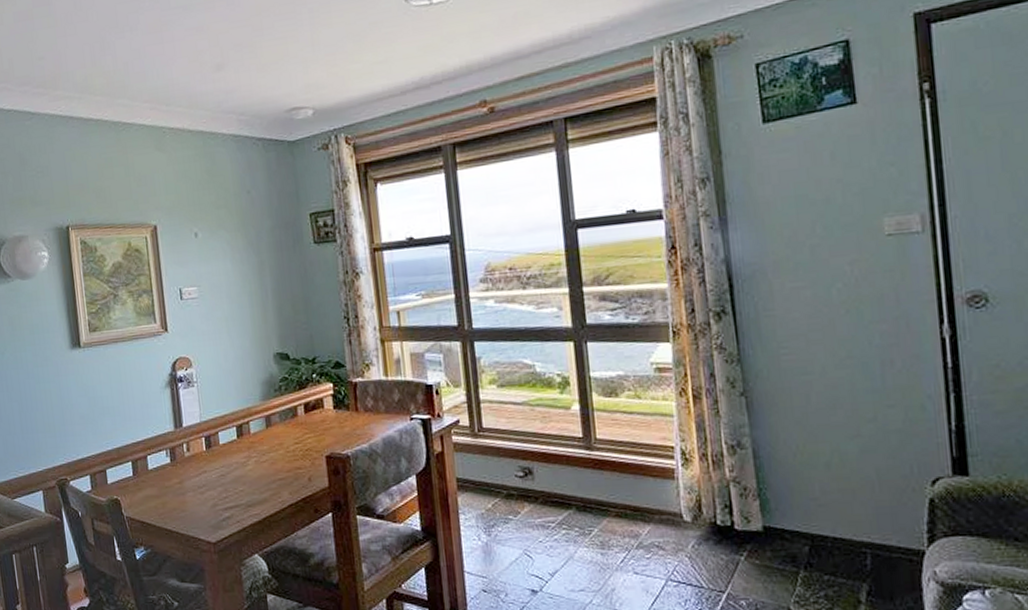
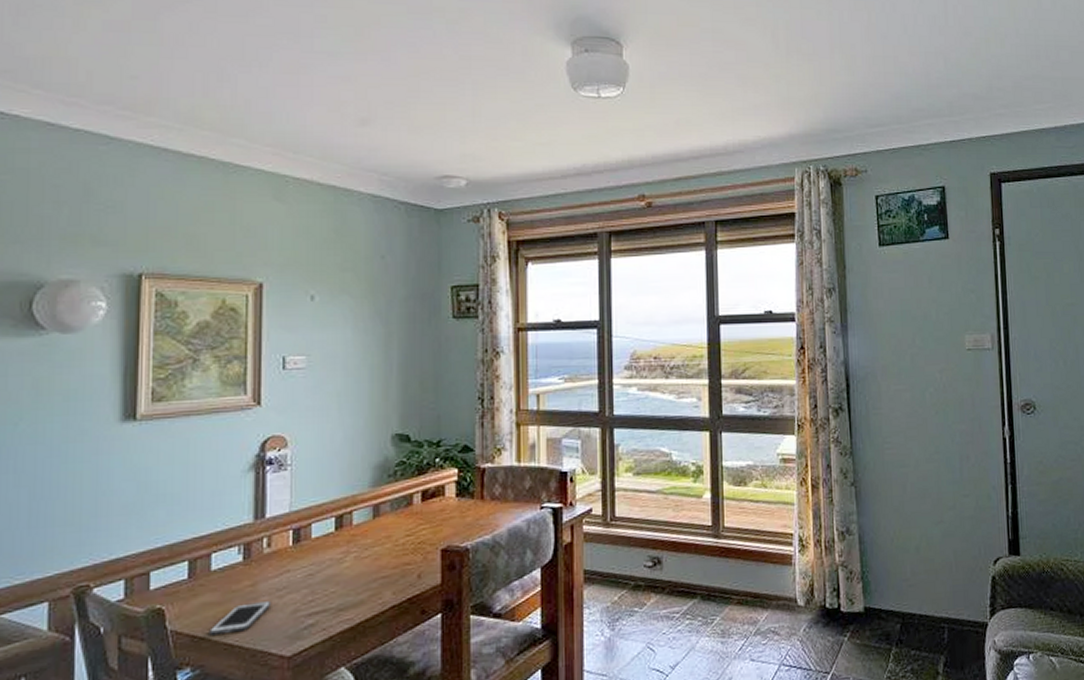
cell phone: none [153,496,196,522] -> present [209,601,272,636]

